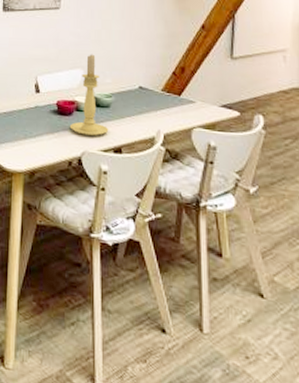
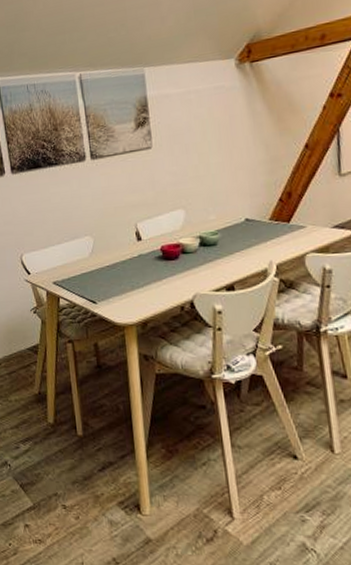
candle holder: present [69,54,109,136] -> none [177,191,219,278]

